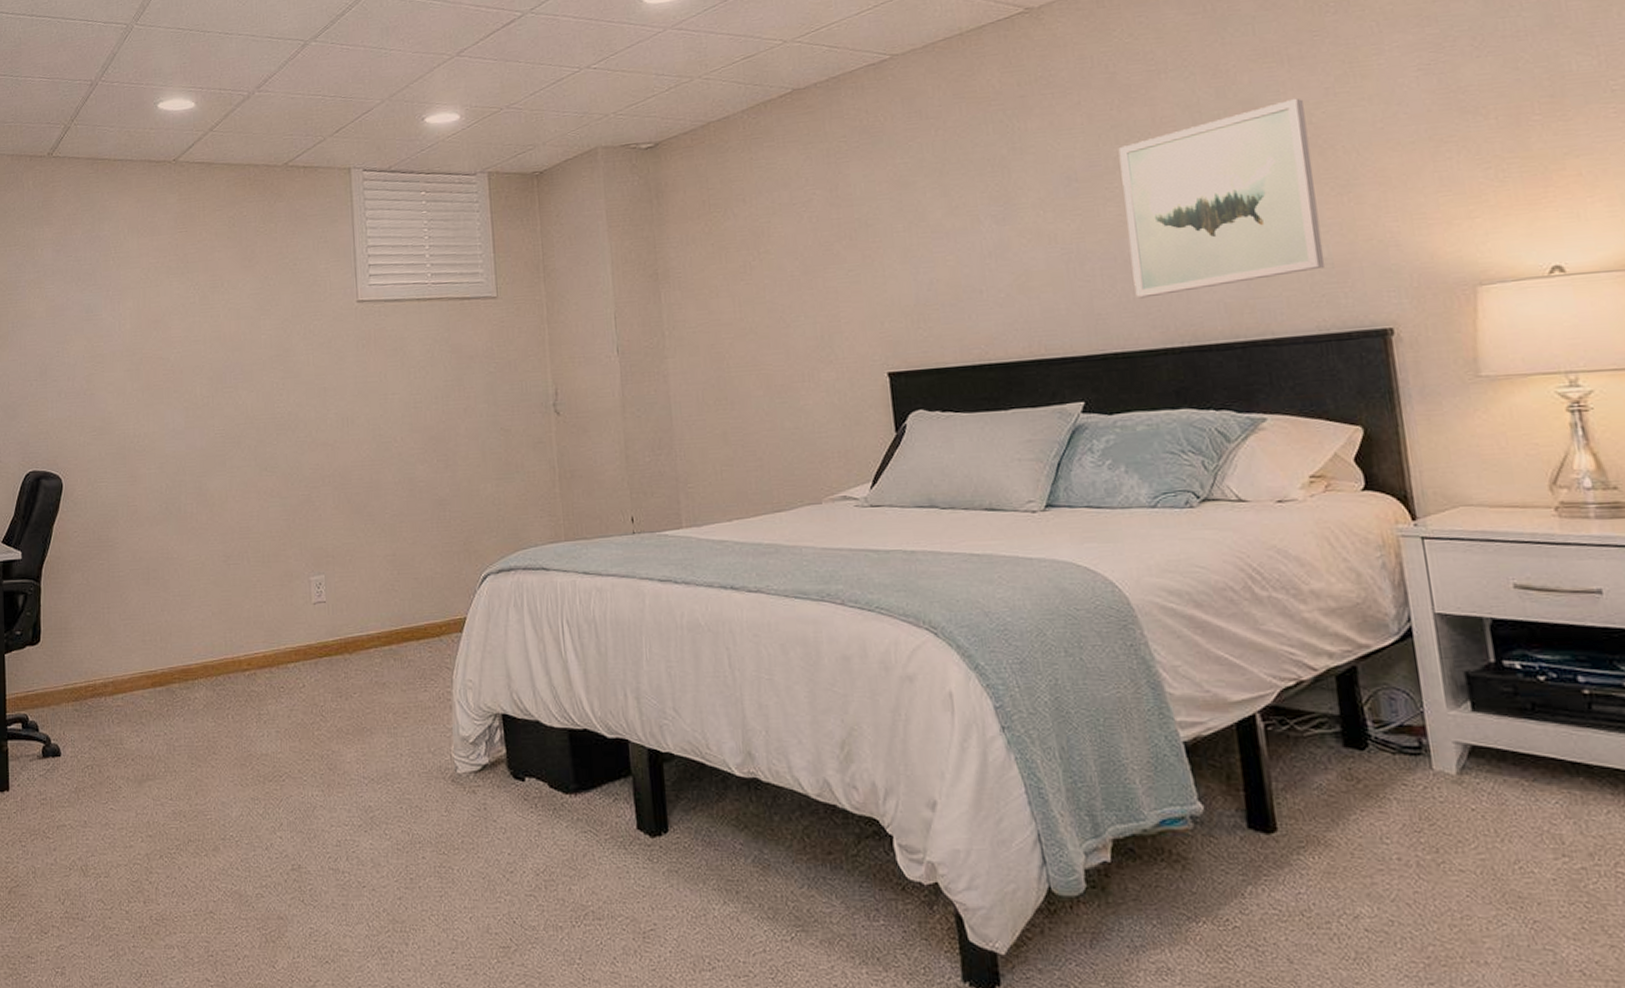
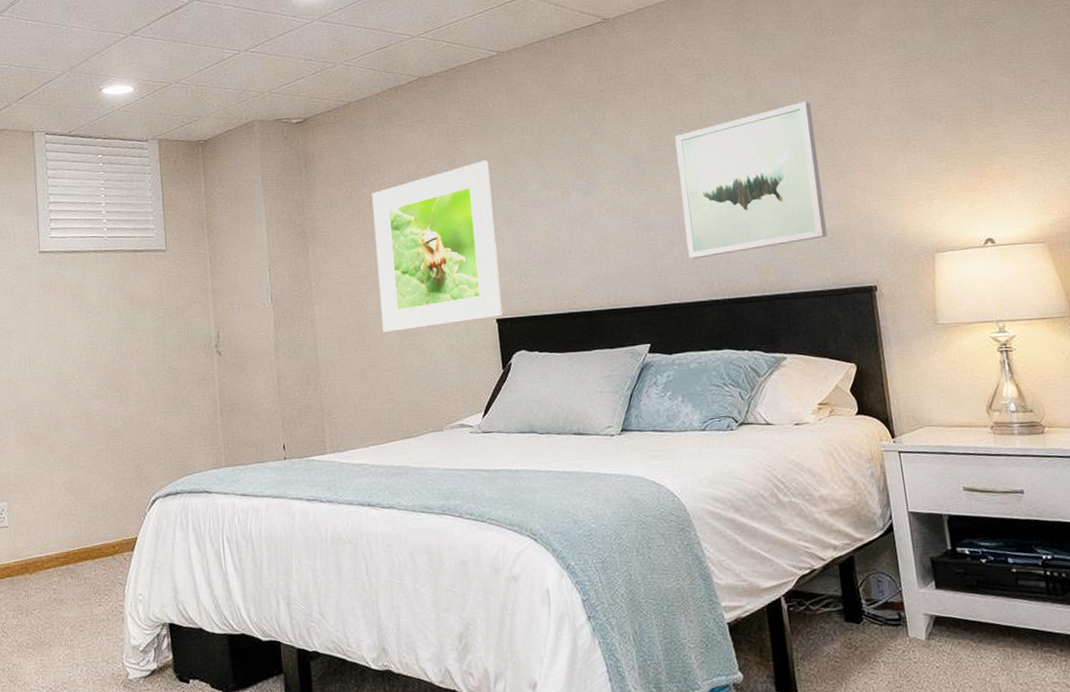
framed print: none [736,184,896,390] -> present [372,160,503,333]

